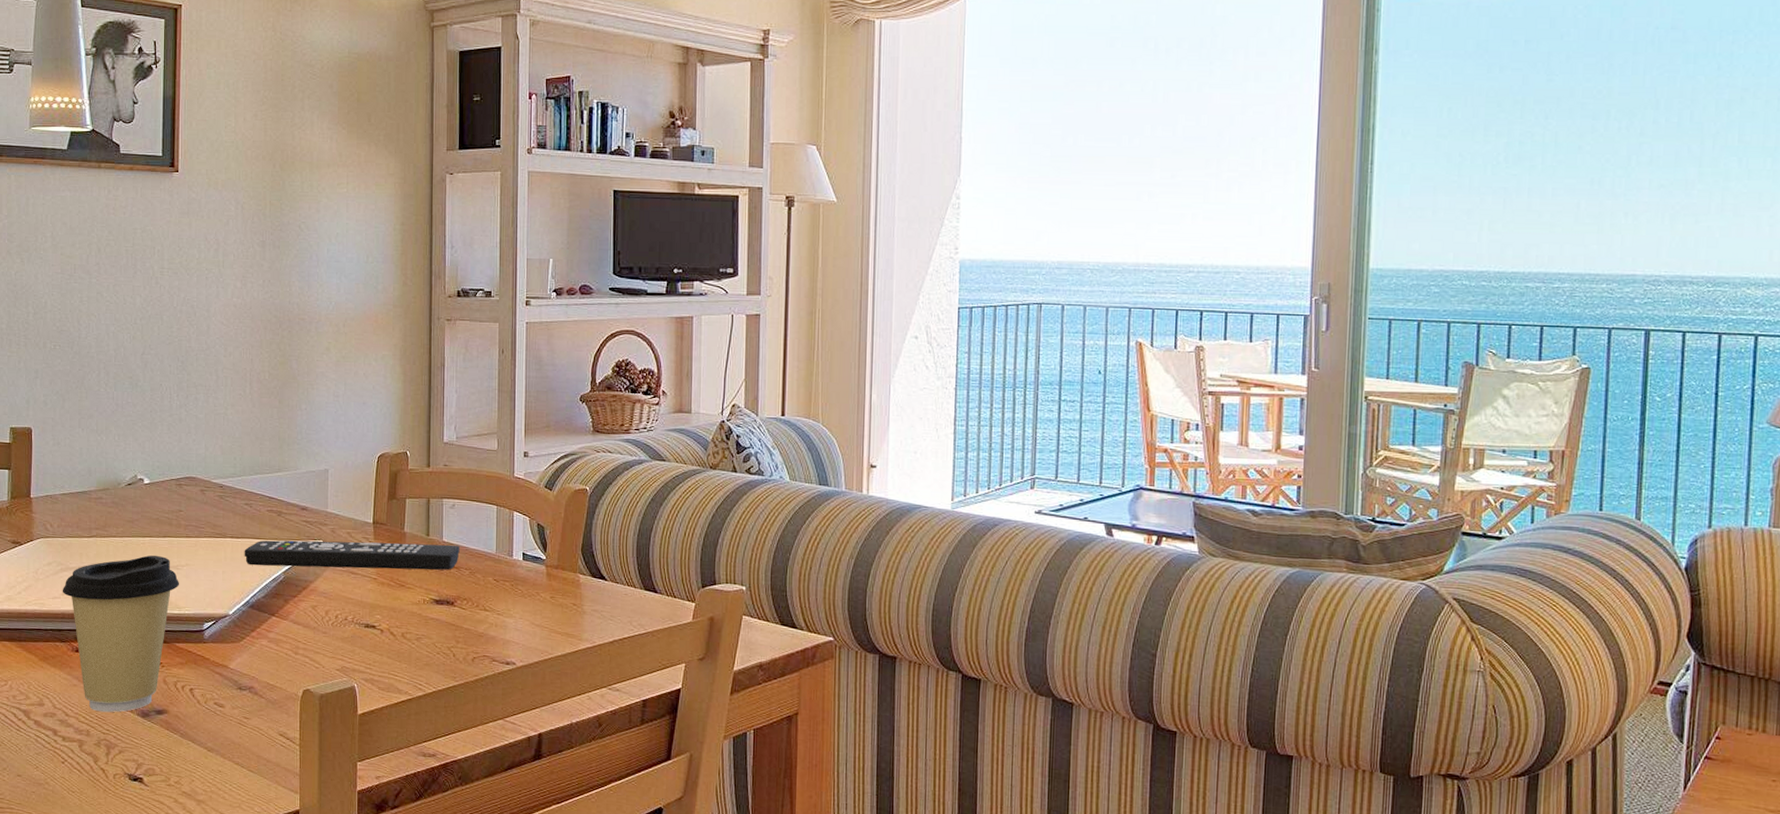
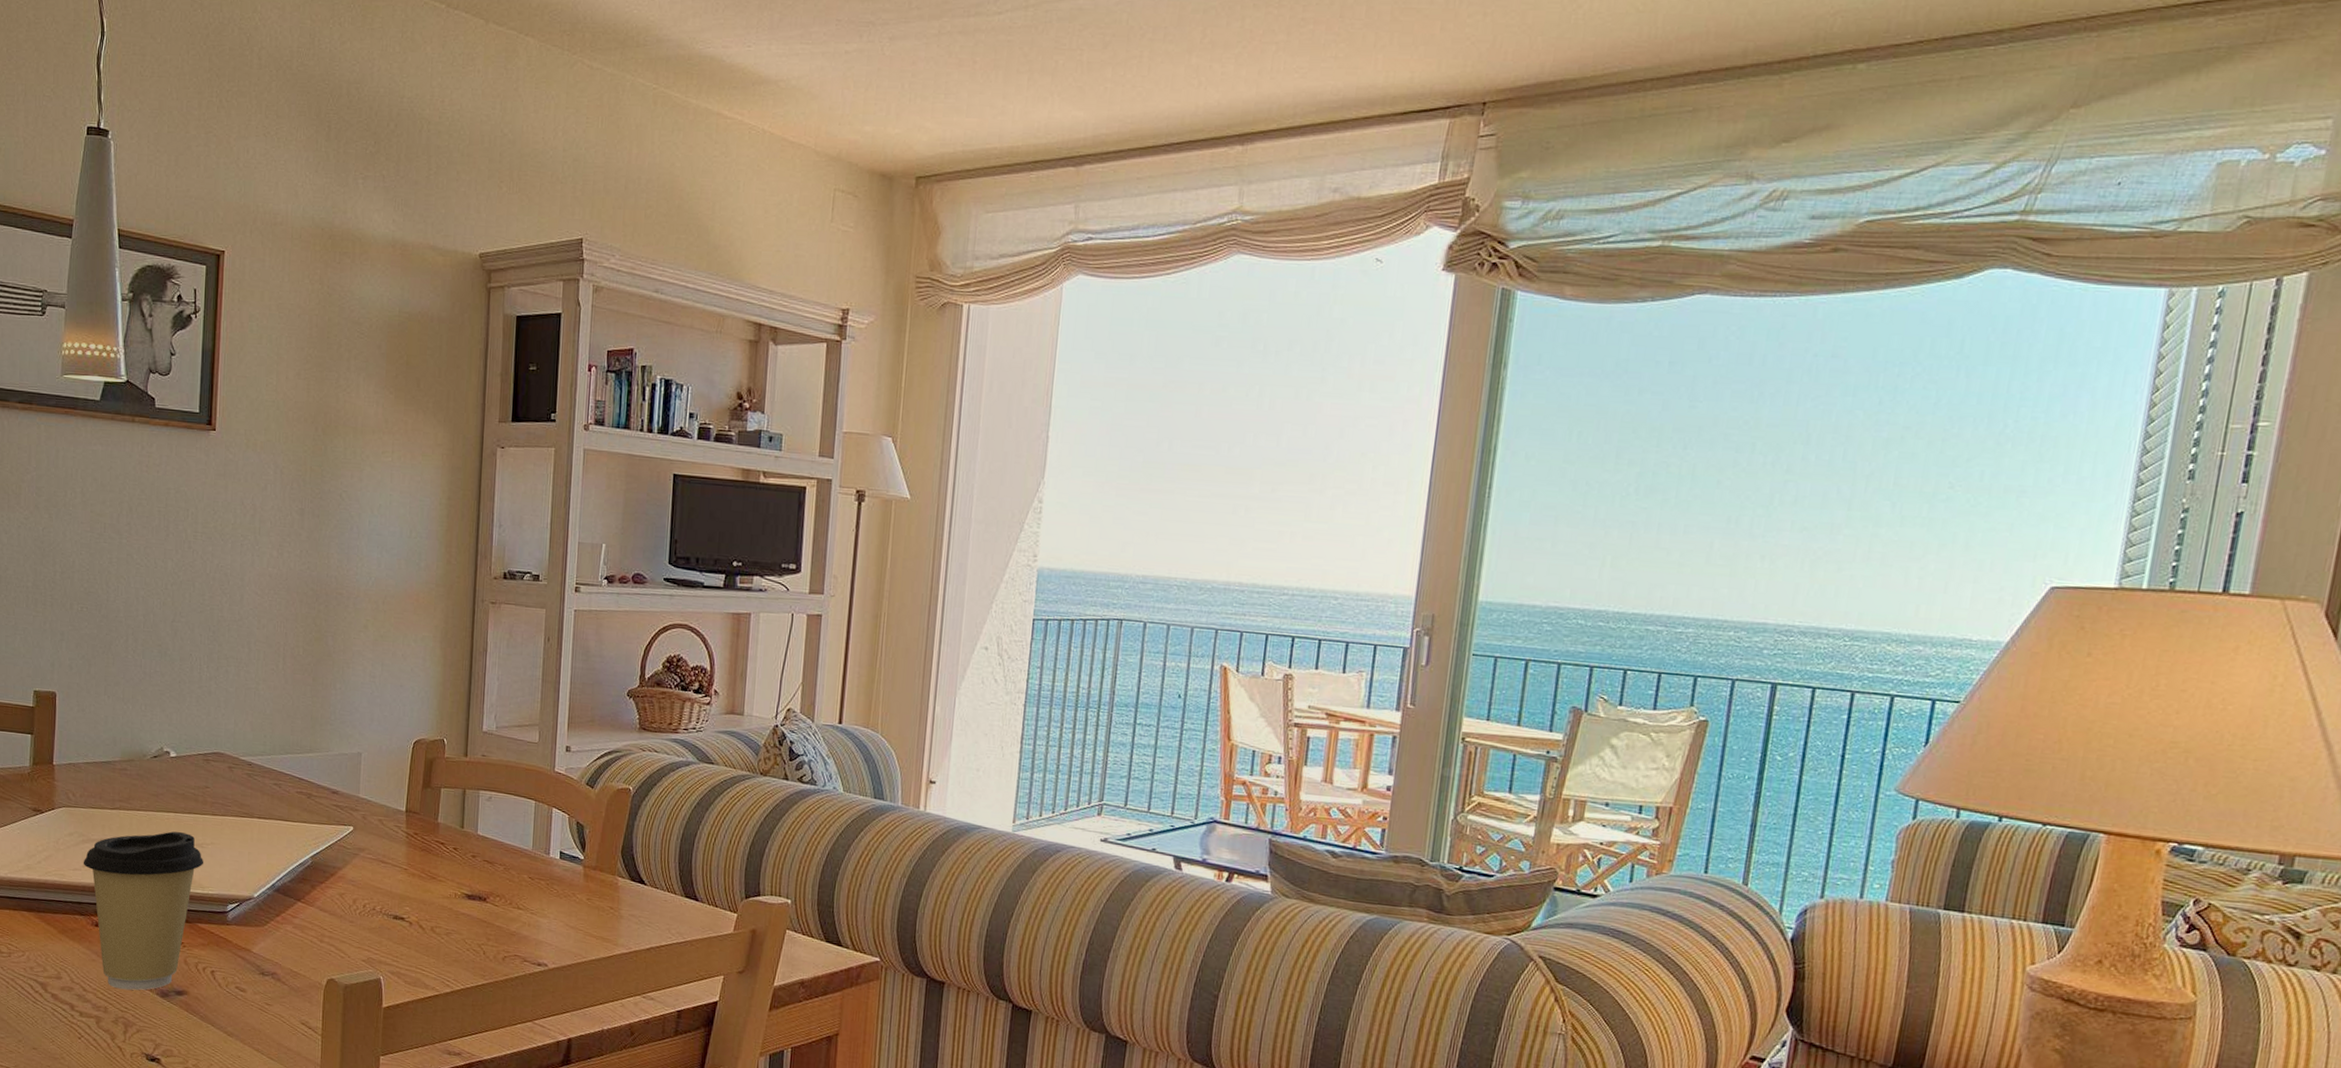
remote control: present [244,540,460,570] -> none [271,822,495,865]

